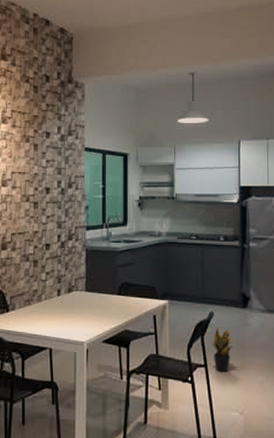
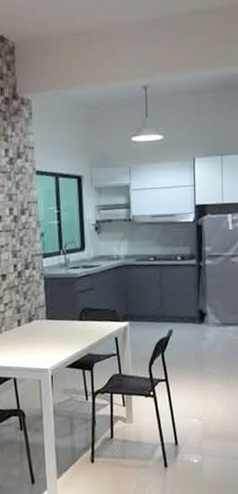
potted plant: present [212,327,233,373] -> none [171,344,192,385]

